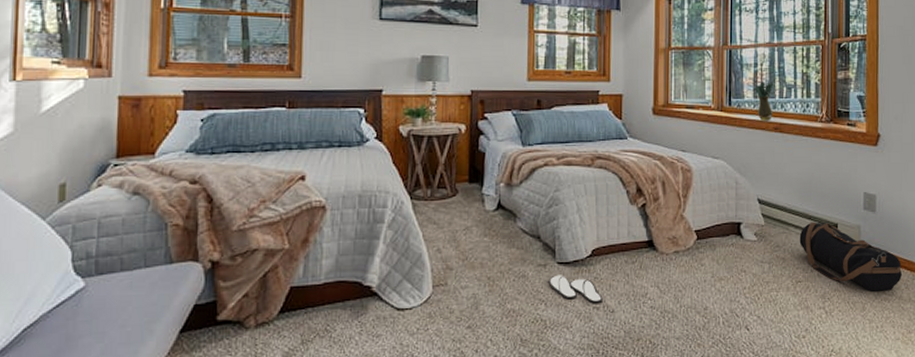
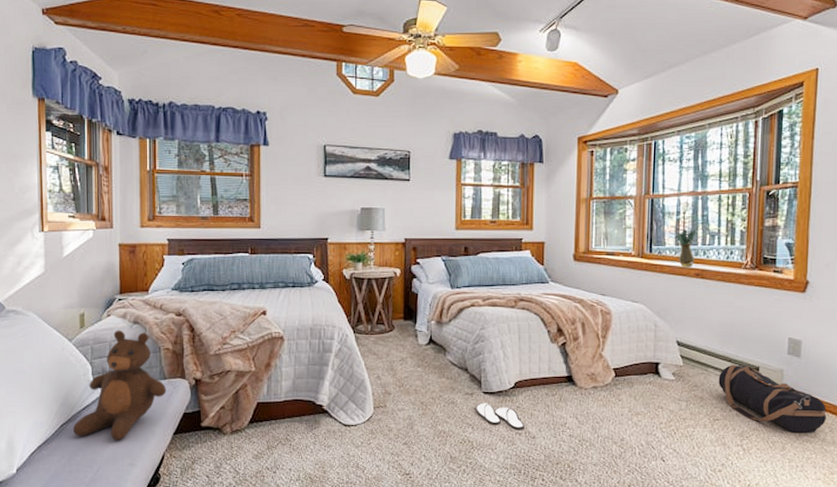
teddy bear: none [41,203,173,345] -> present [73,330,166,440]

